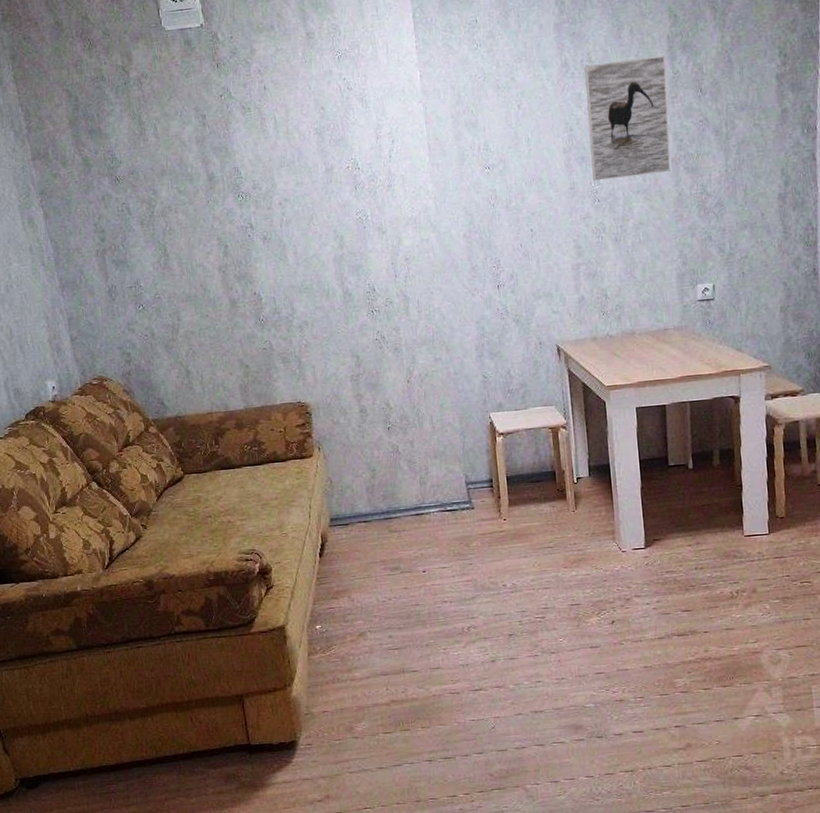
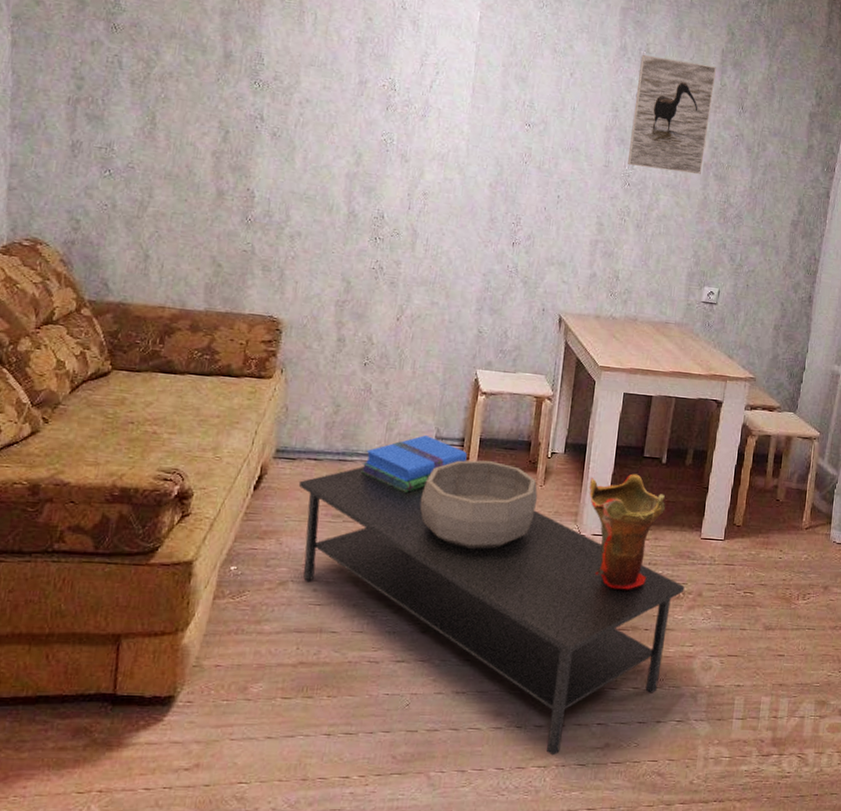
coffee table: none [355,521,737,760] -> present [298,467,685,756]
books: none [405,483,498,538] -> present [360,435,467,492]
decorative bowl: none [464,495,573,580] -> present [419,460,538,549]
vase: none [619,484,701,598] -> present [589,473,665,590]

